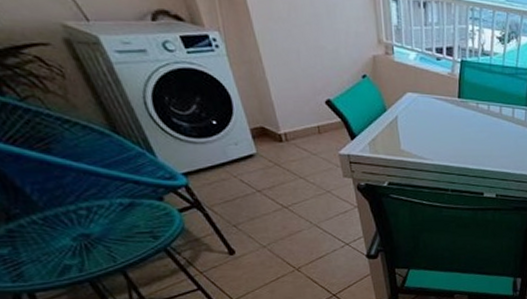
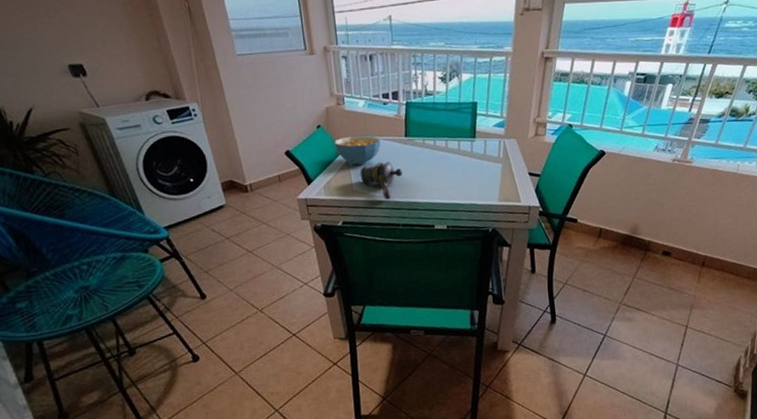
cereal bowl: none [382,91,432,124] -> present [334,135,381,166]
coffee pot: none [408,121,454,163] -> present [360,161,403,200]

